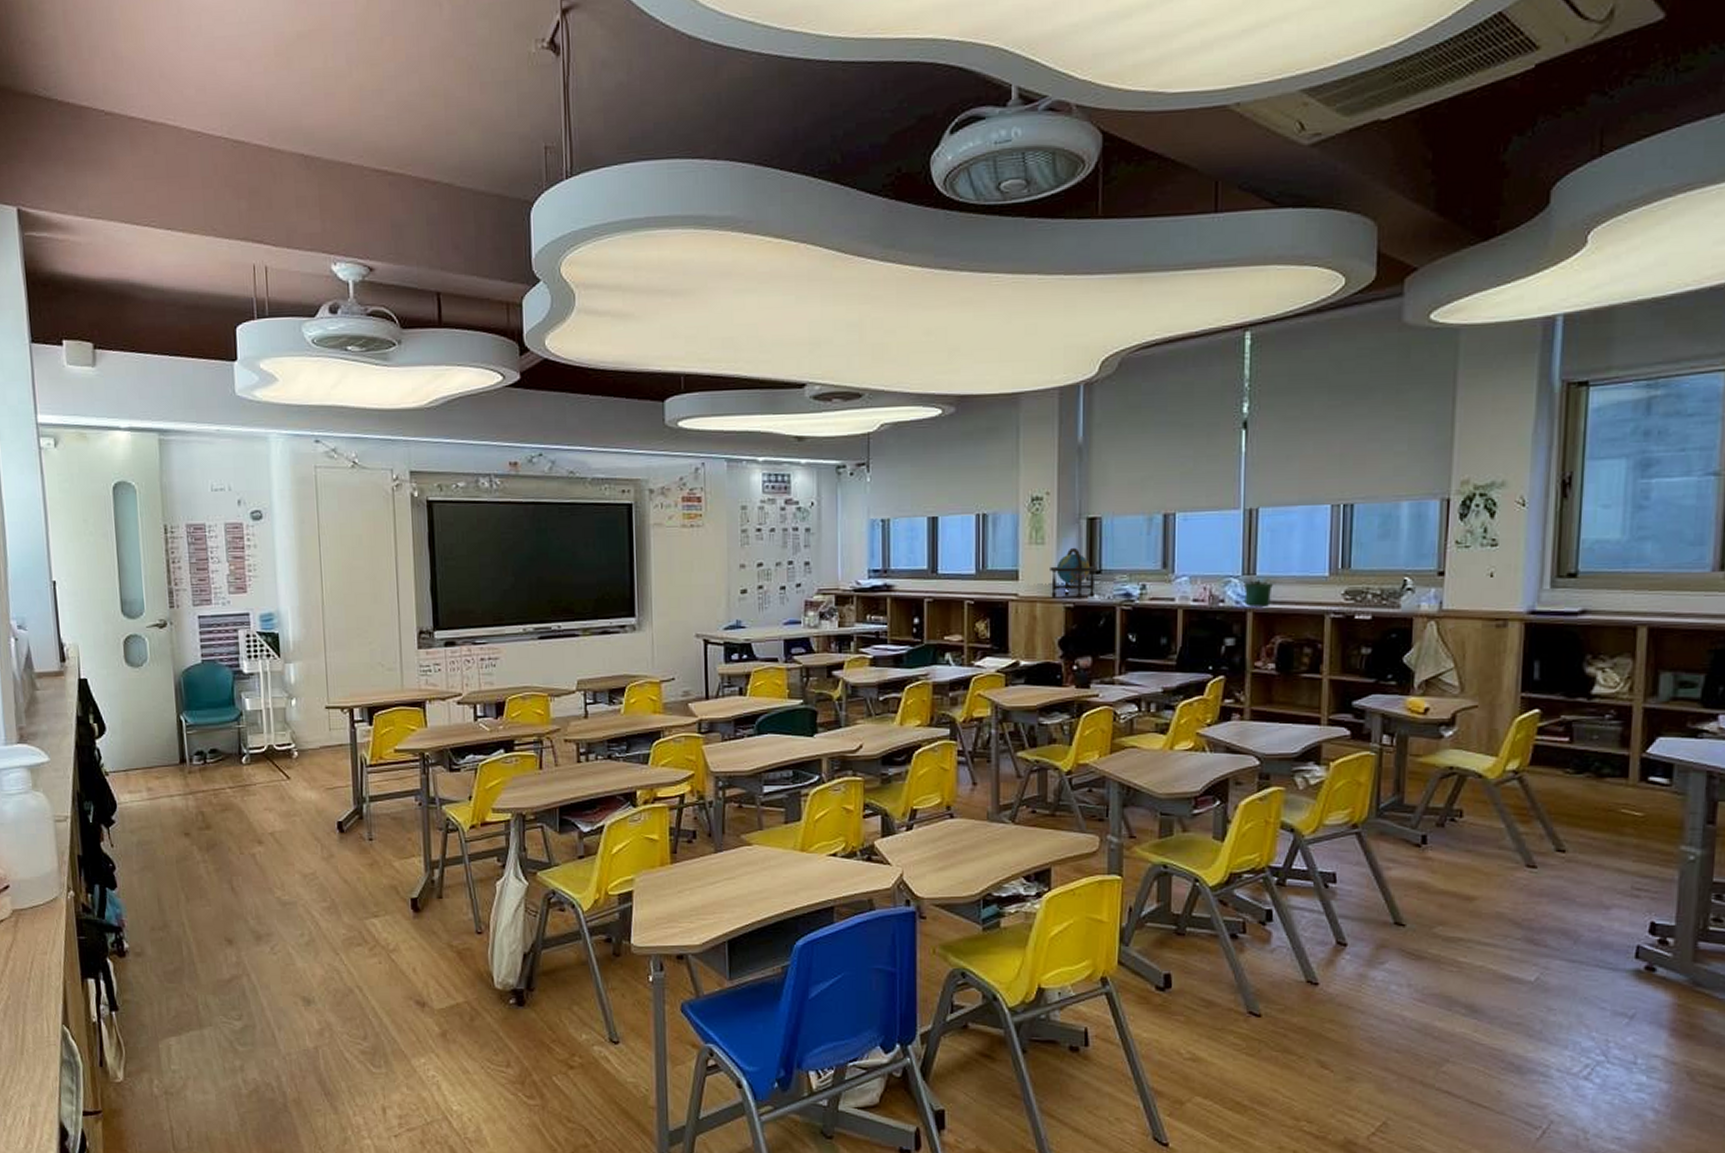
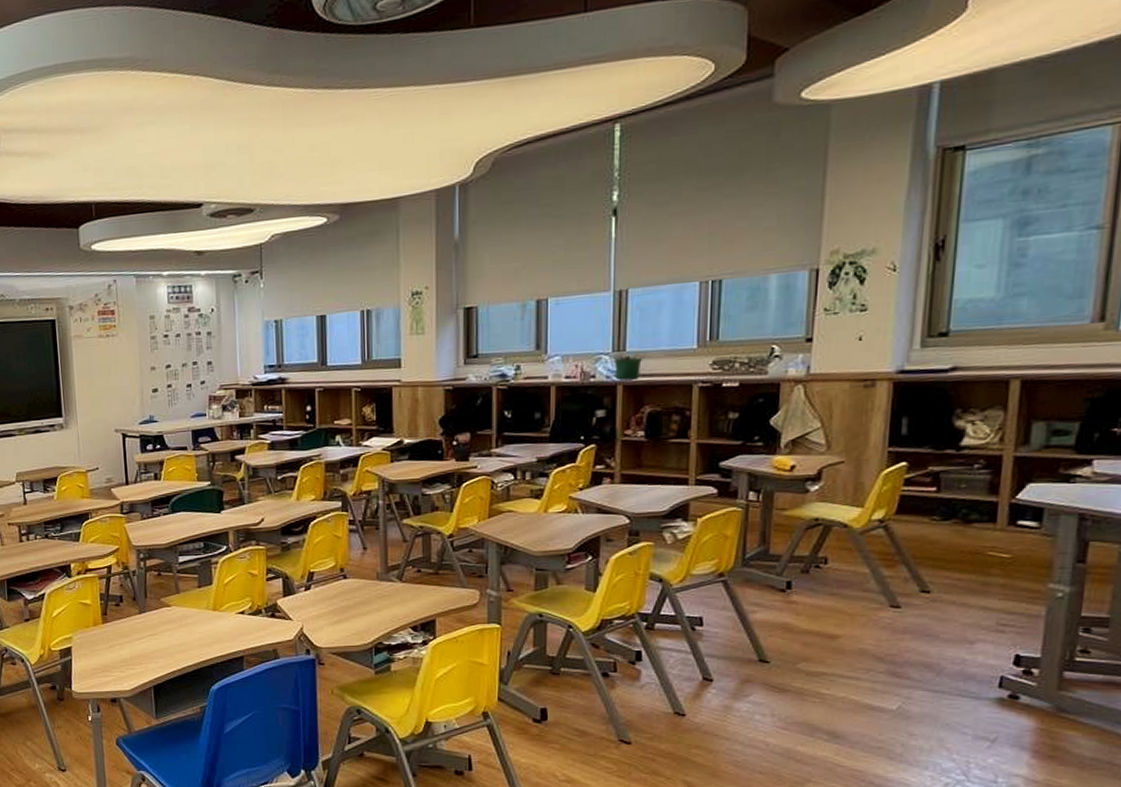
globe: present [1050,547,1098,600] -> none [430,335,475,382]

